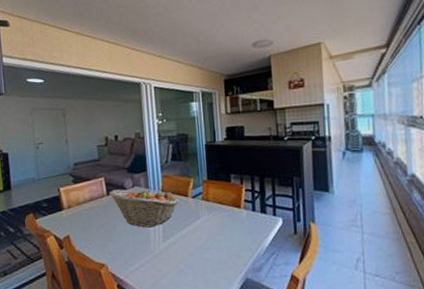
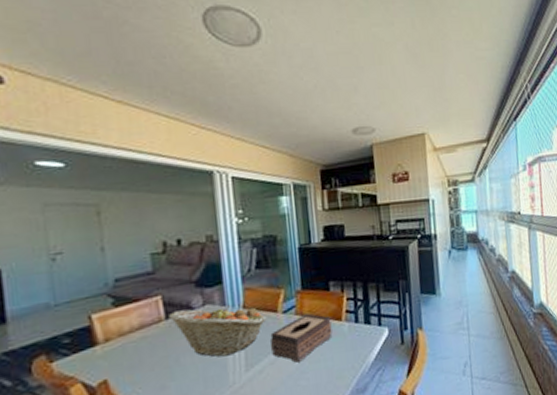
tissue box: none [182,200,233,239] -> present [270,313,333,363]

